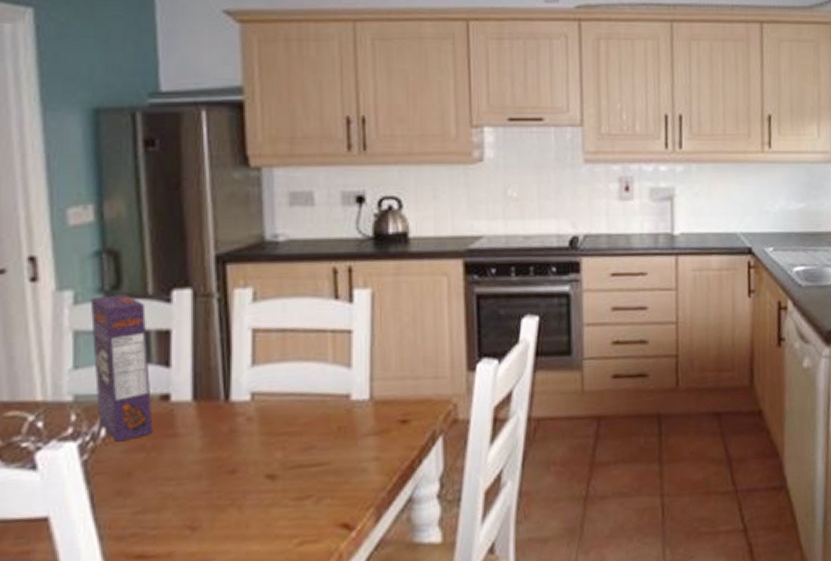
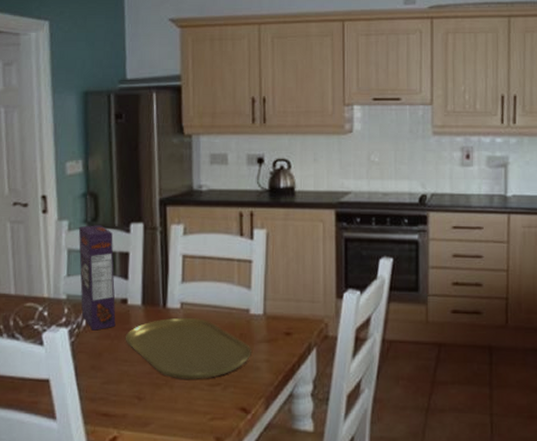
placemat: none [167,411,354,496] -> present [125,317,251,380]

